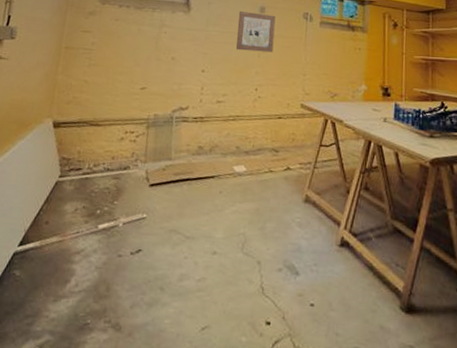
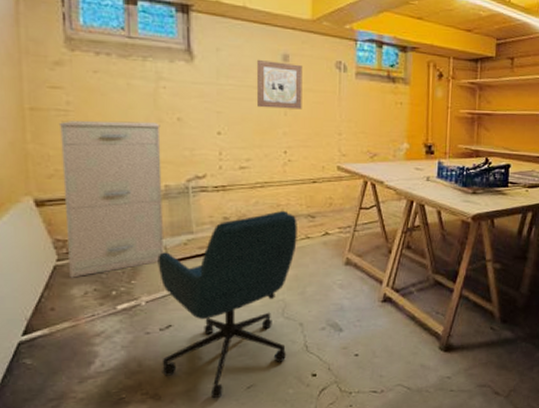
filing cabinet: none [66,57,158,194] -> present [58,120,163,278]
office chair: none [126,142,262,337] -> present [157,210,297,399]

